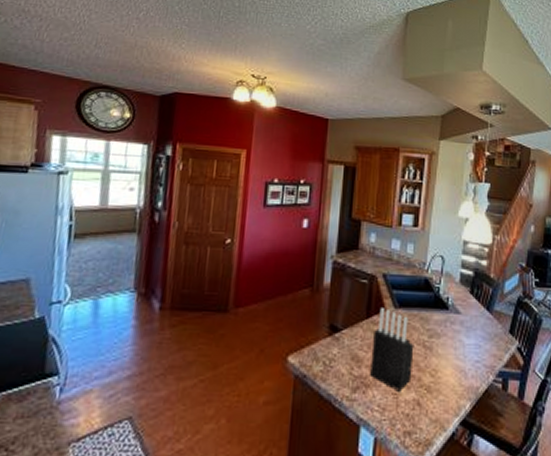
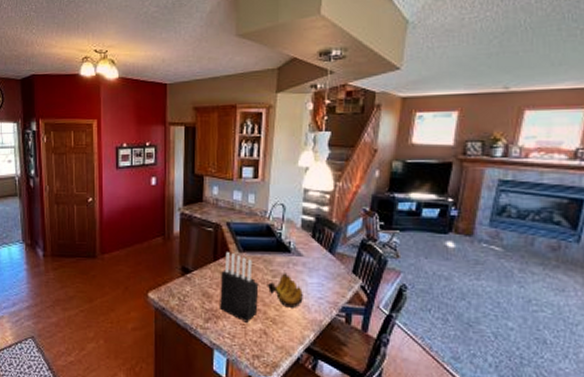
banana bunch: none [422,332,460,373] -> present [267,273,303,308]

